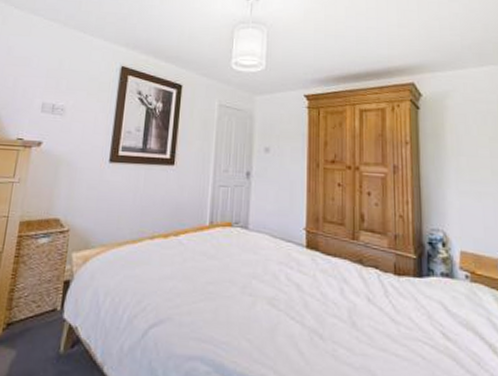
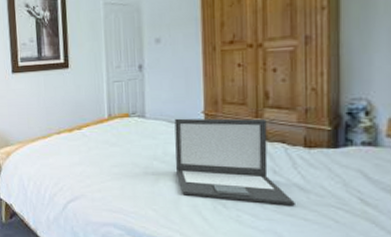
laptop: none [274,233,387,339] -> present [174,118,295,206]

